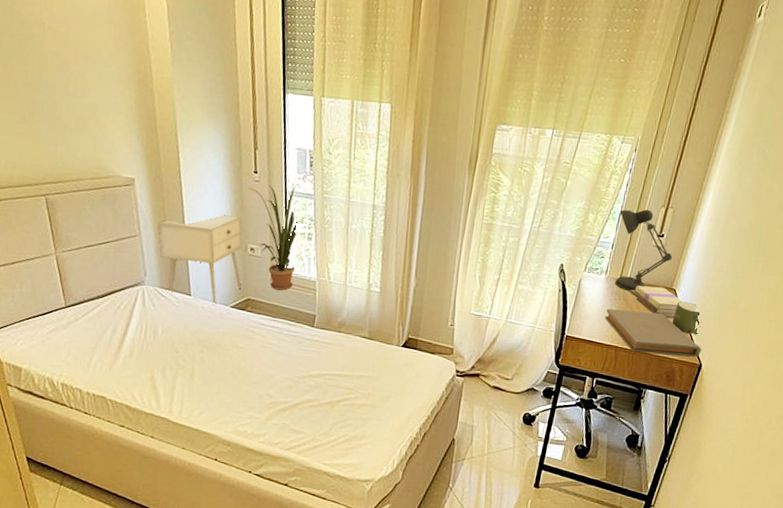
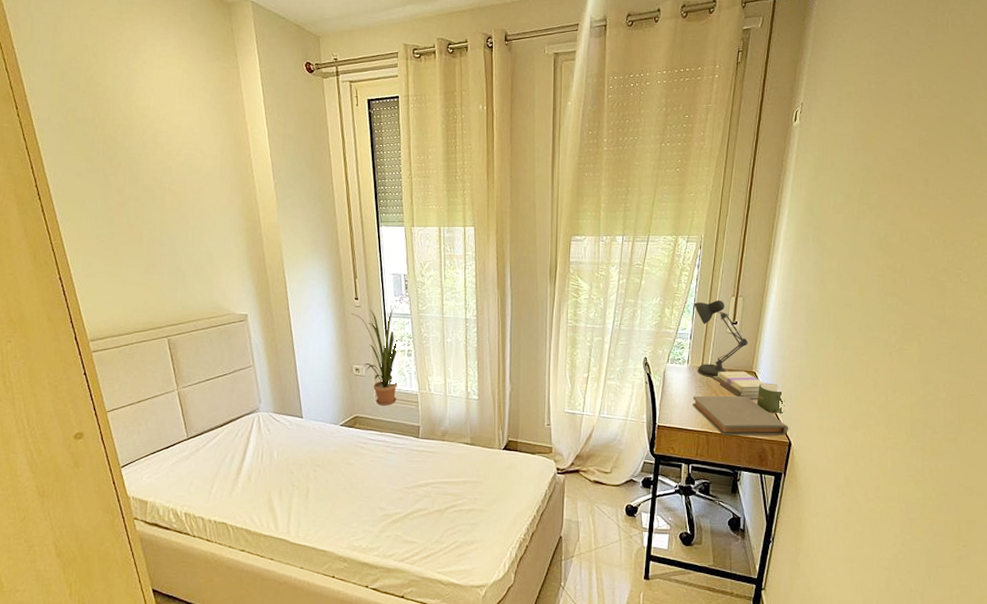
nightstand: present [158,215,243,307] -> none [270,340,349,426]

